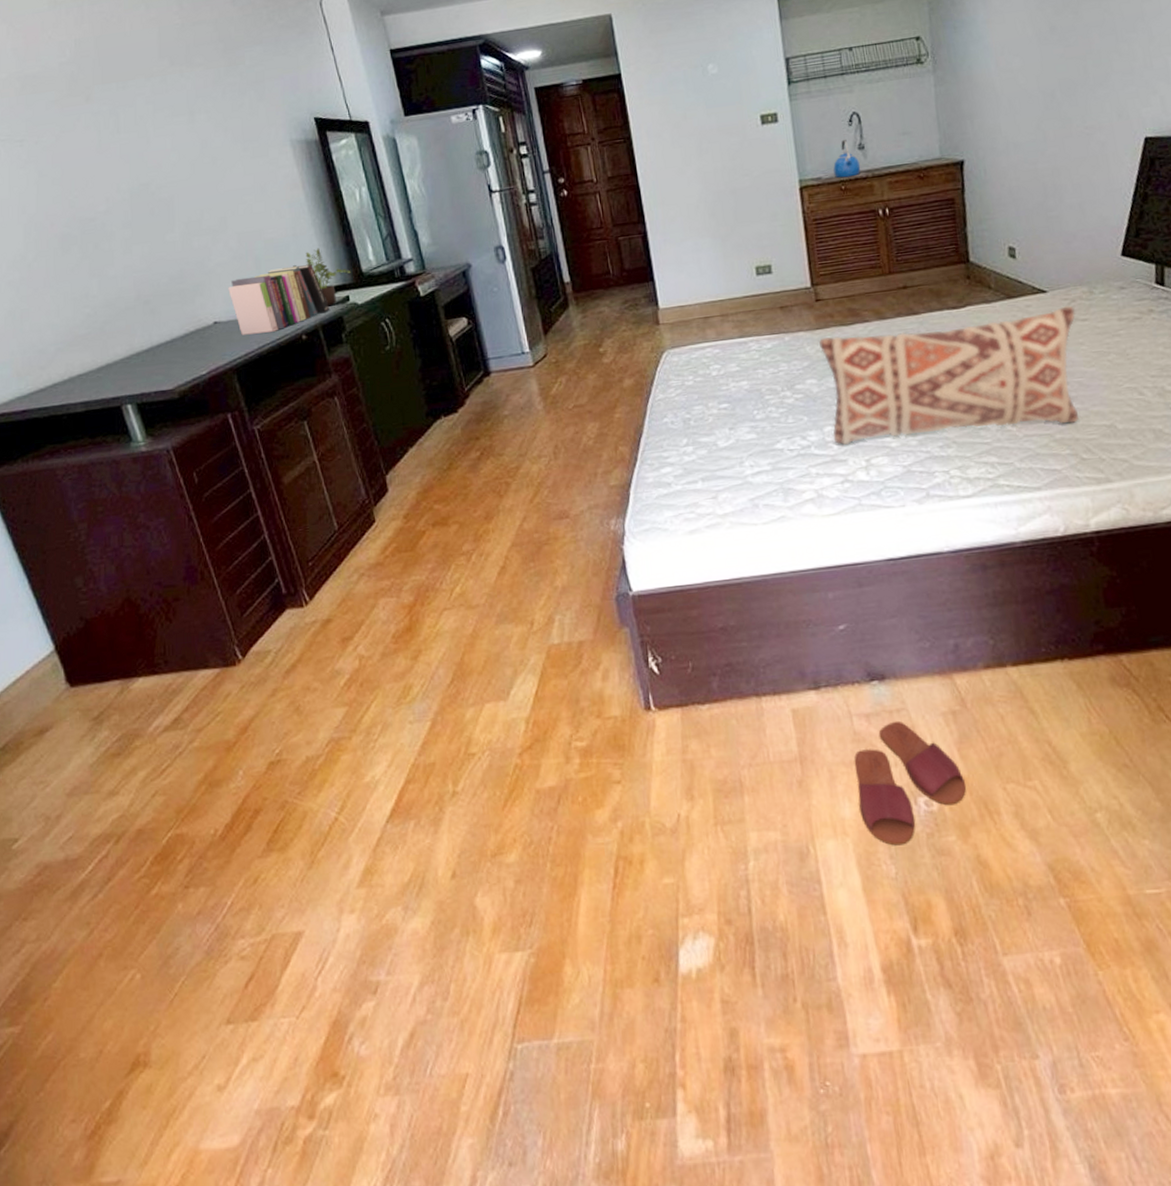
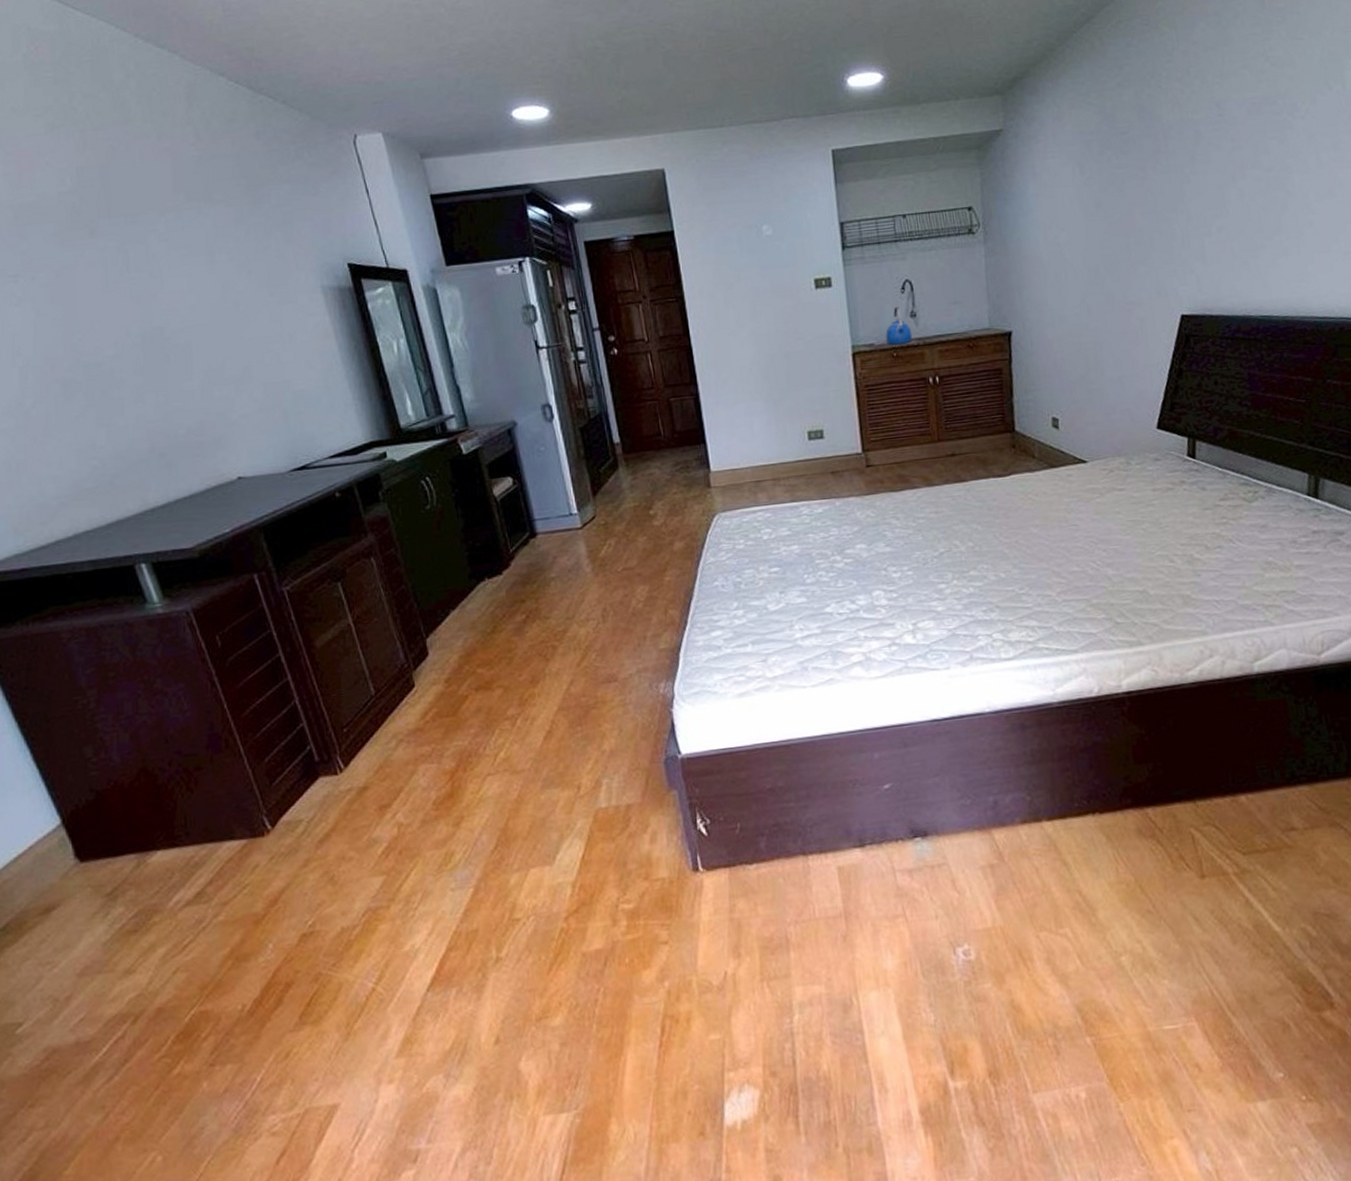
books: present [228,264,329,335] -> none [253,418,365,492]
potted plant: present [293,248,351,306] -> none [325,401,389,463]
pillow: present [819,306,1080,445] -> none [869,476,1115,609]
slippers: present [854,722,966,846] -> none [897,876,1002,994]

